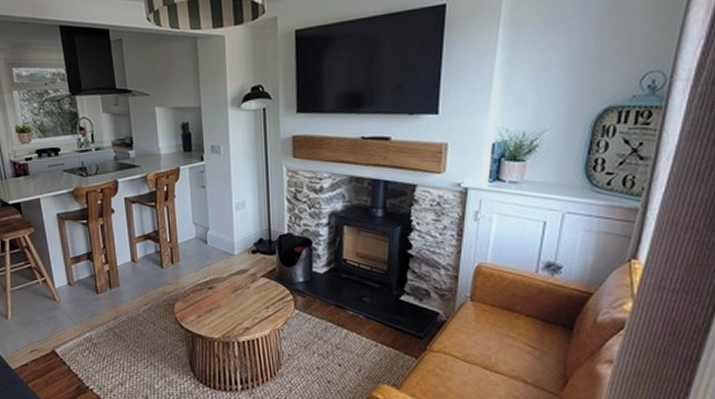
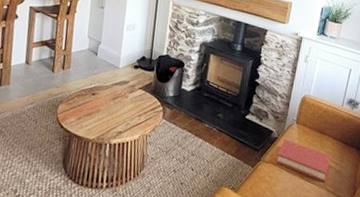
hardback book: none [448,321,525,372] -> present [276,139,331,182]

